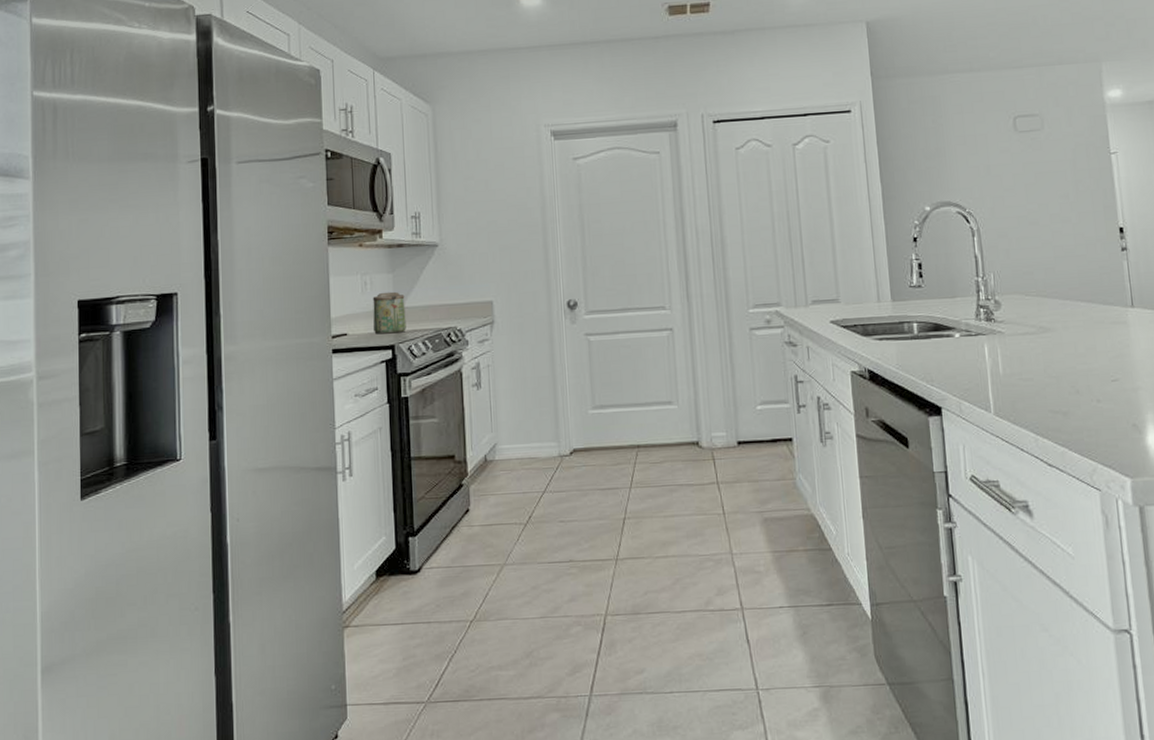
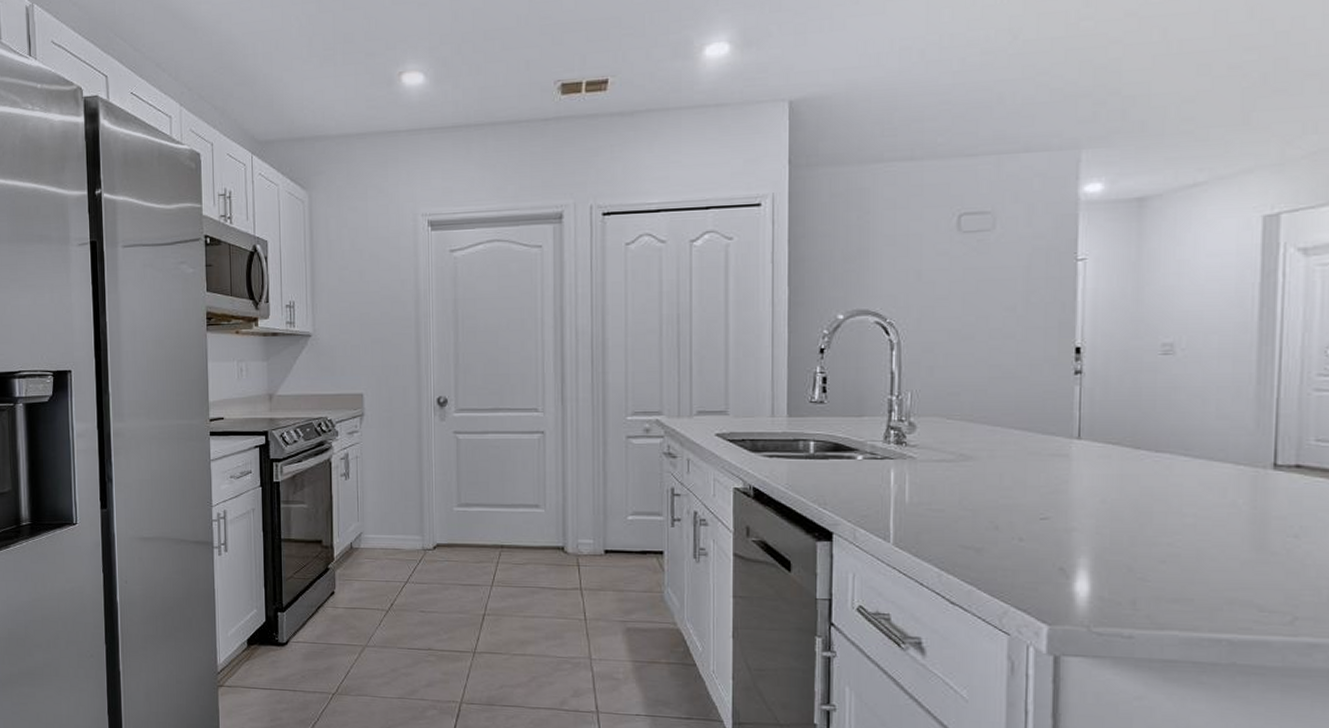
canister: present [372,291,406,335] -> none [248,379,279,420]

